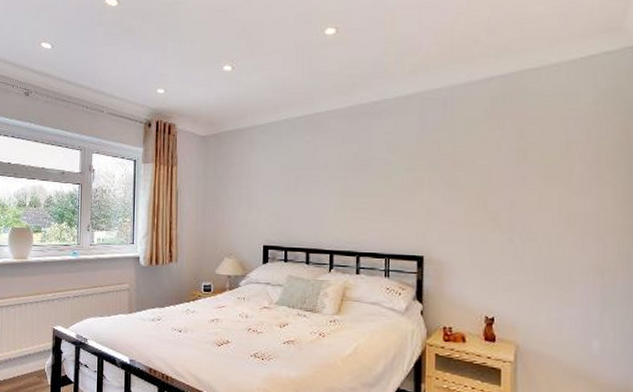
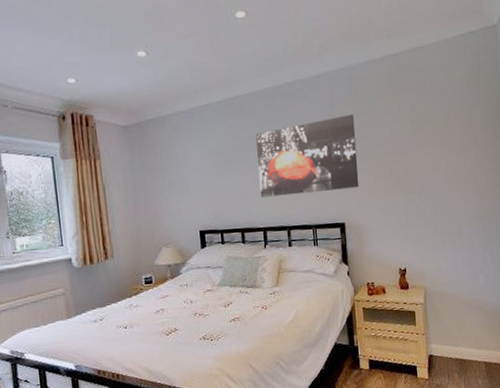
wall art: none [330,138,446,220] -> present [255,113,359,198]

